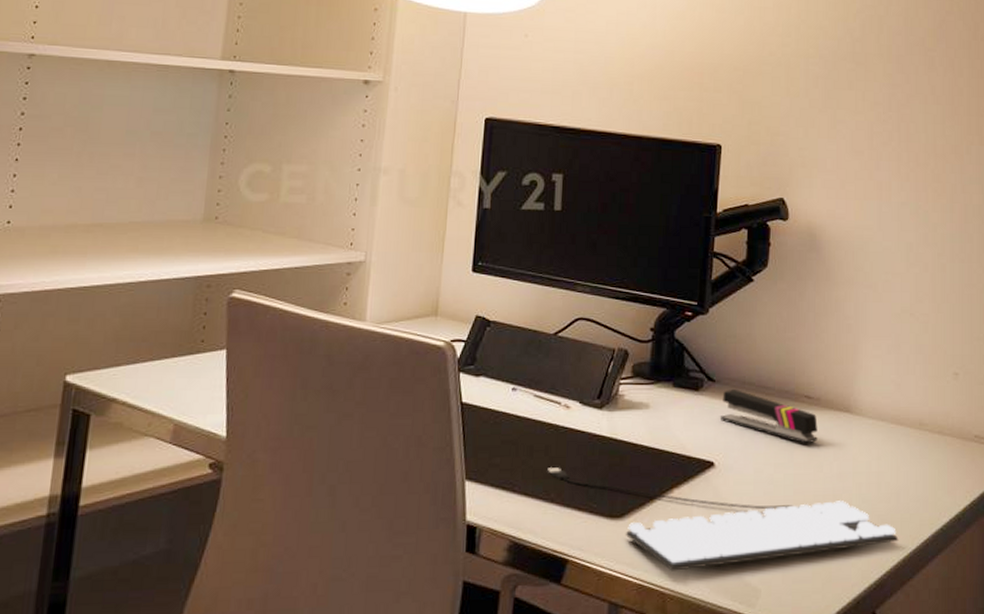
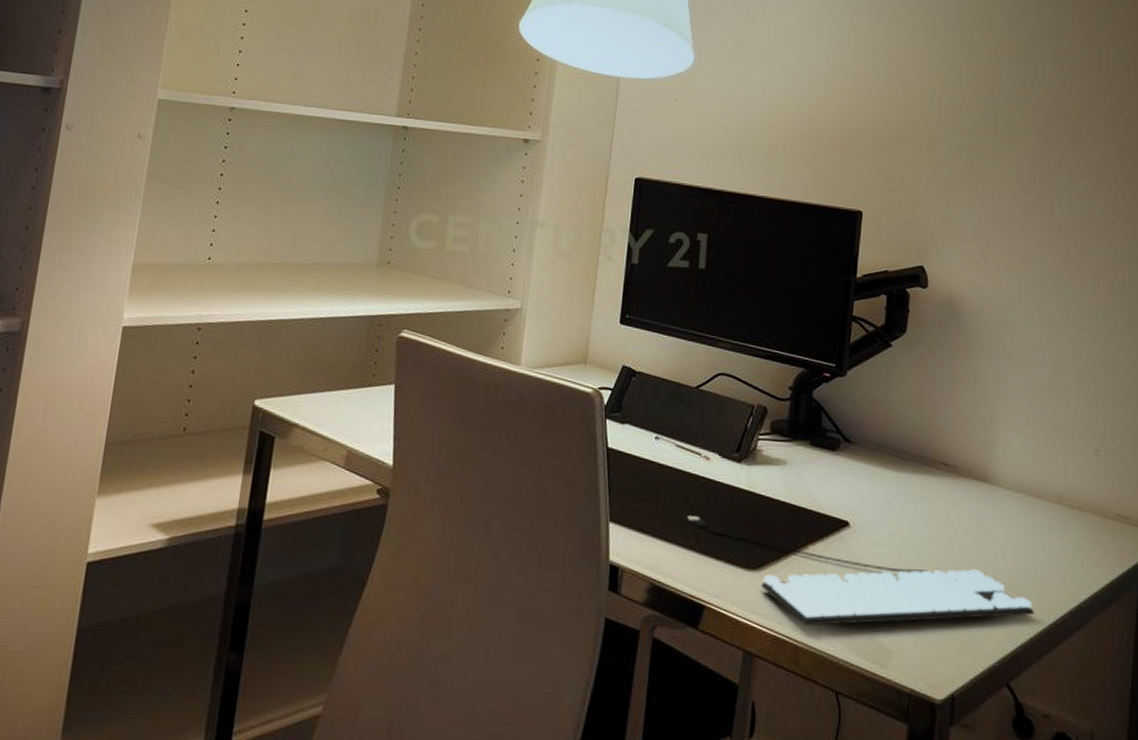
stapler: present [719,390,818,444] -> none [855,452,954,511]

